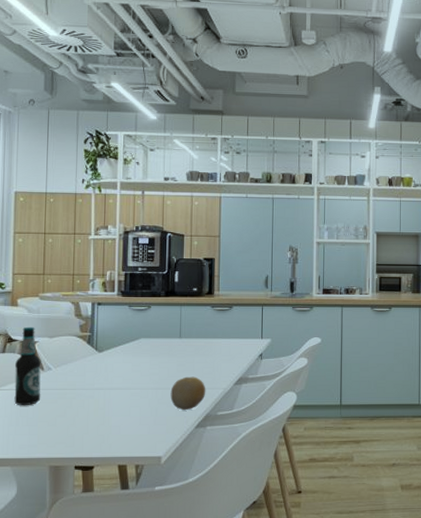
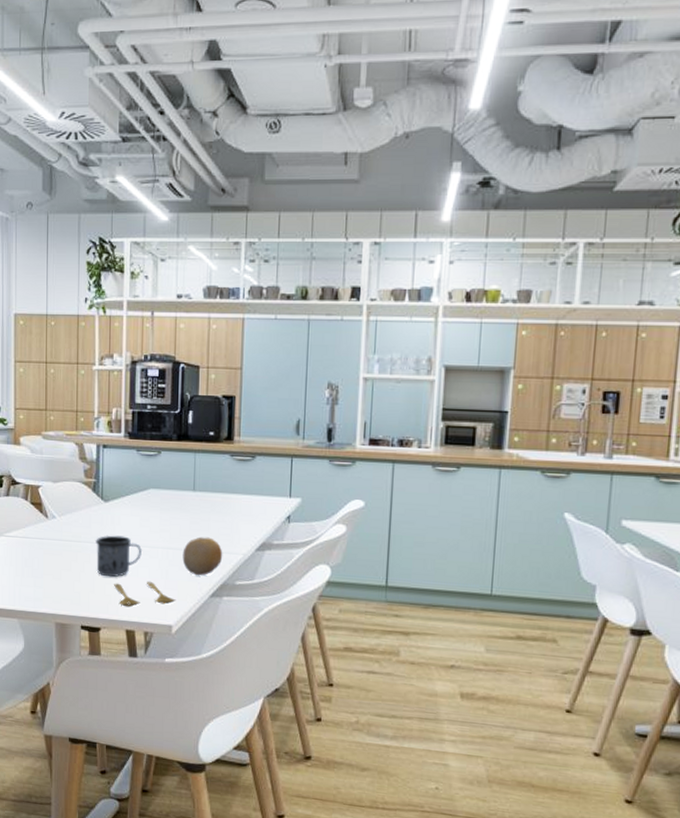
bottle: present [14,326,41,406] -> none [19,468,46,556]
mug: none [90,381,133,419] -> present [96,535,142,577]
spoon: none [107,419,165,445] -> present [114,581,176,607]

